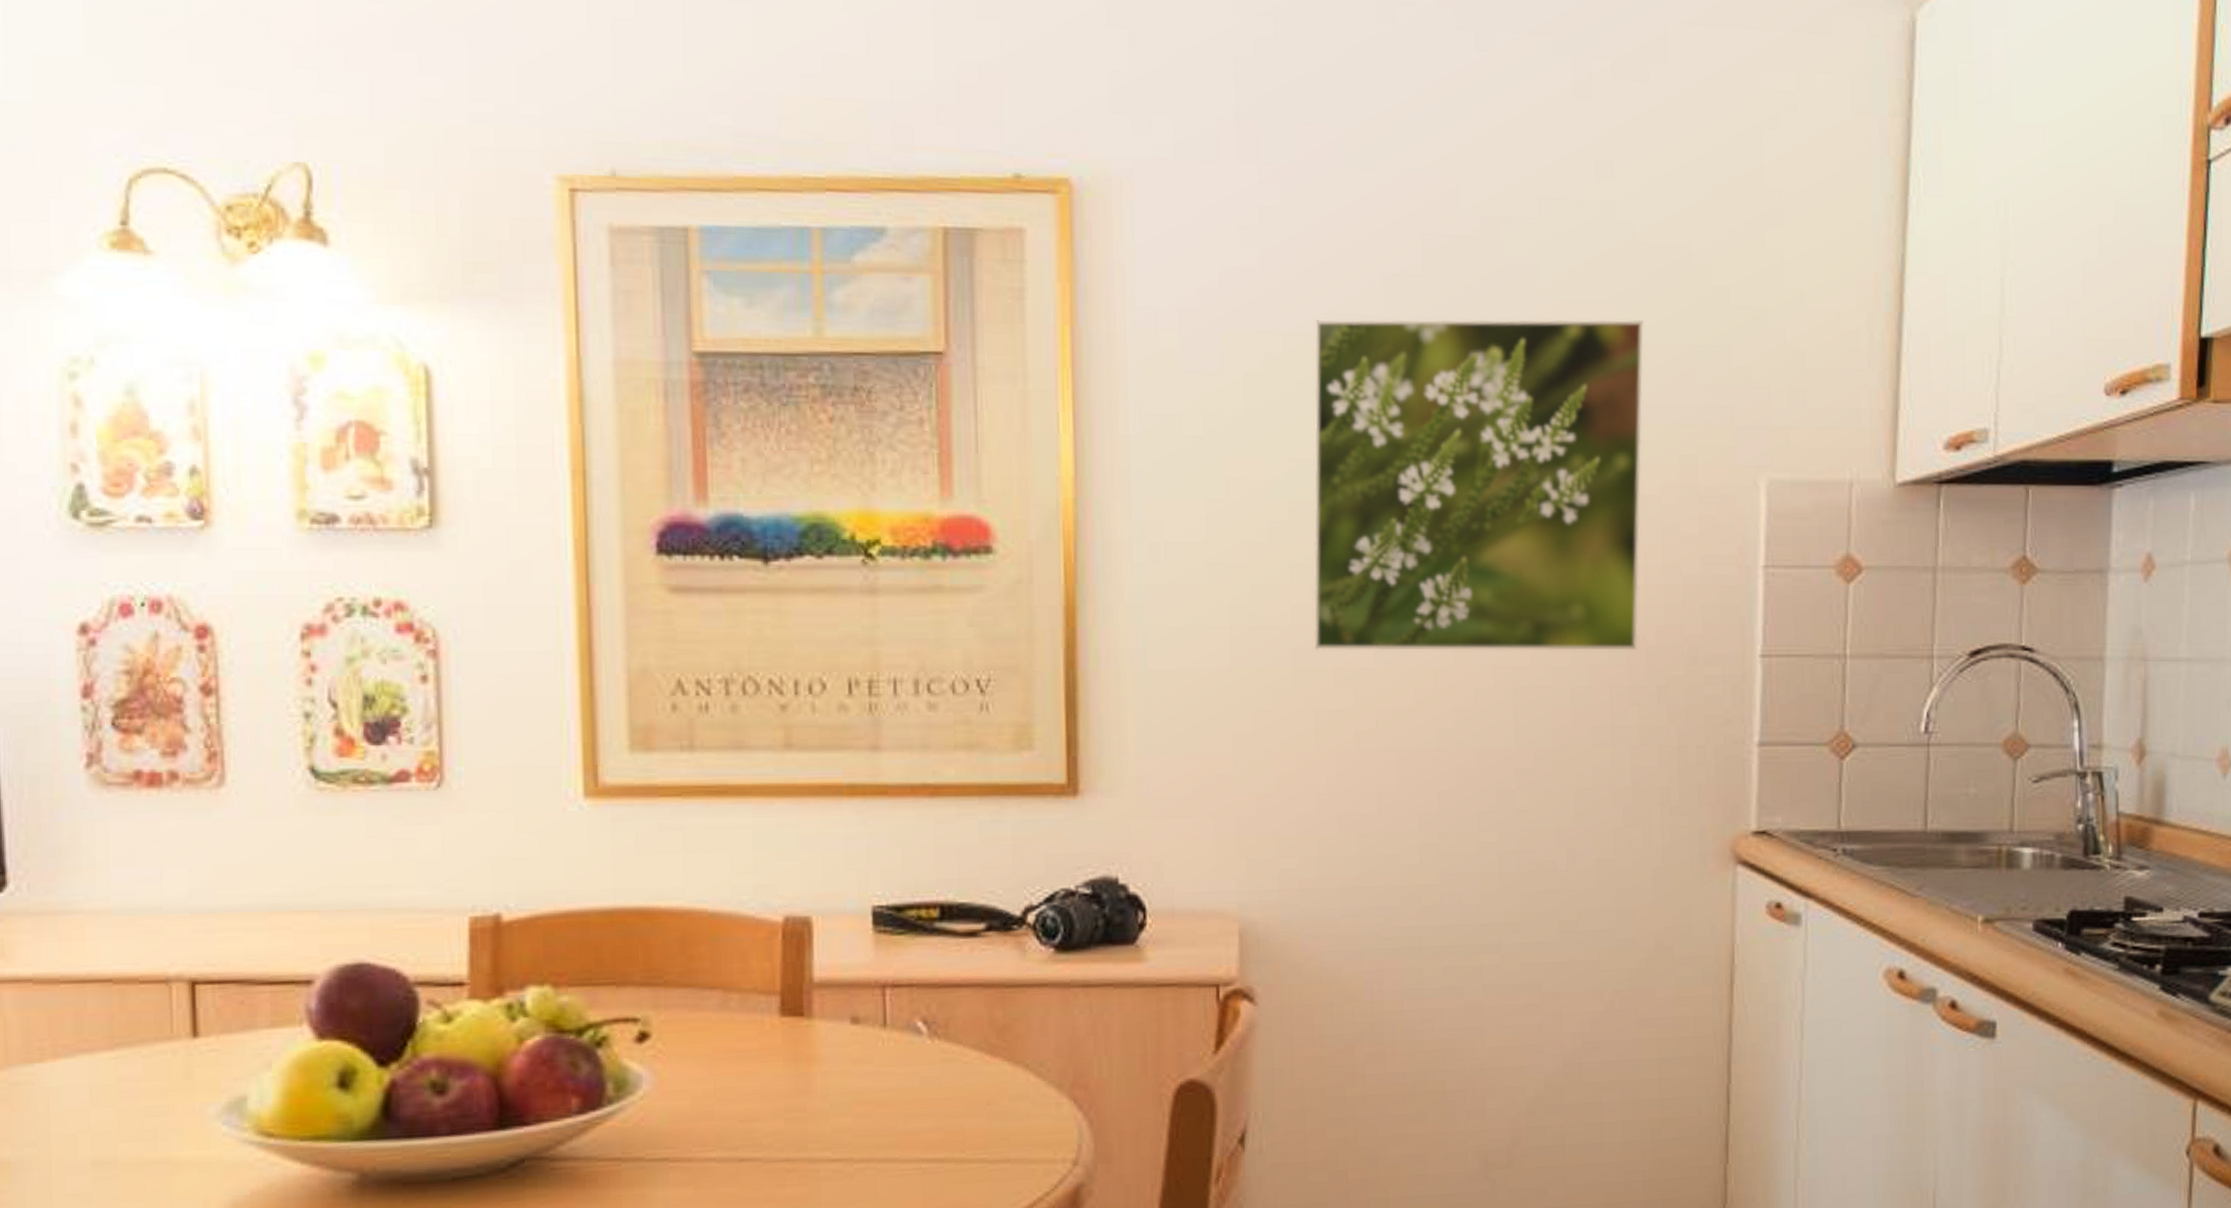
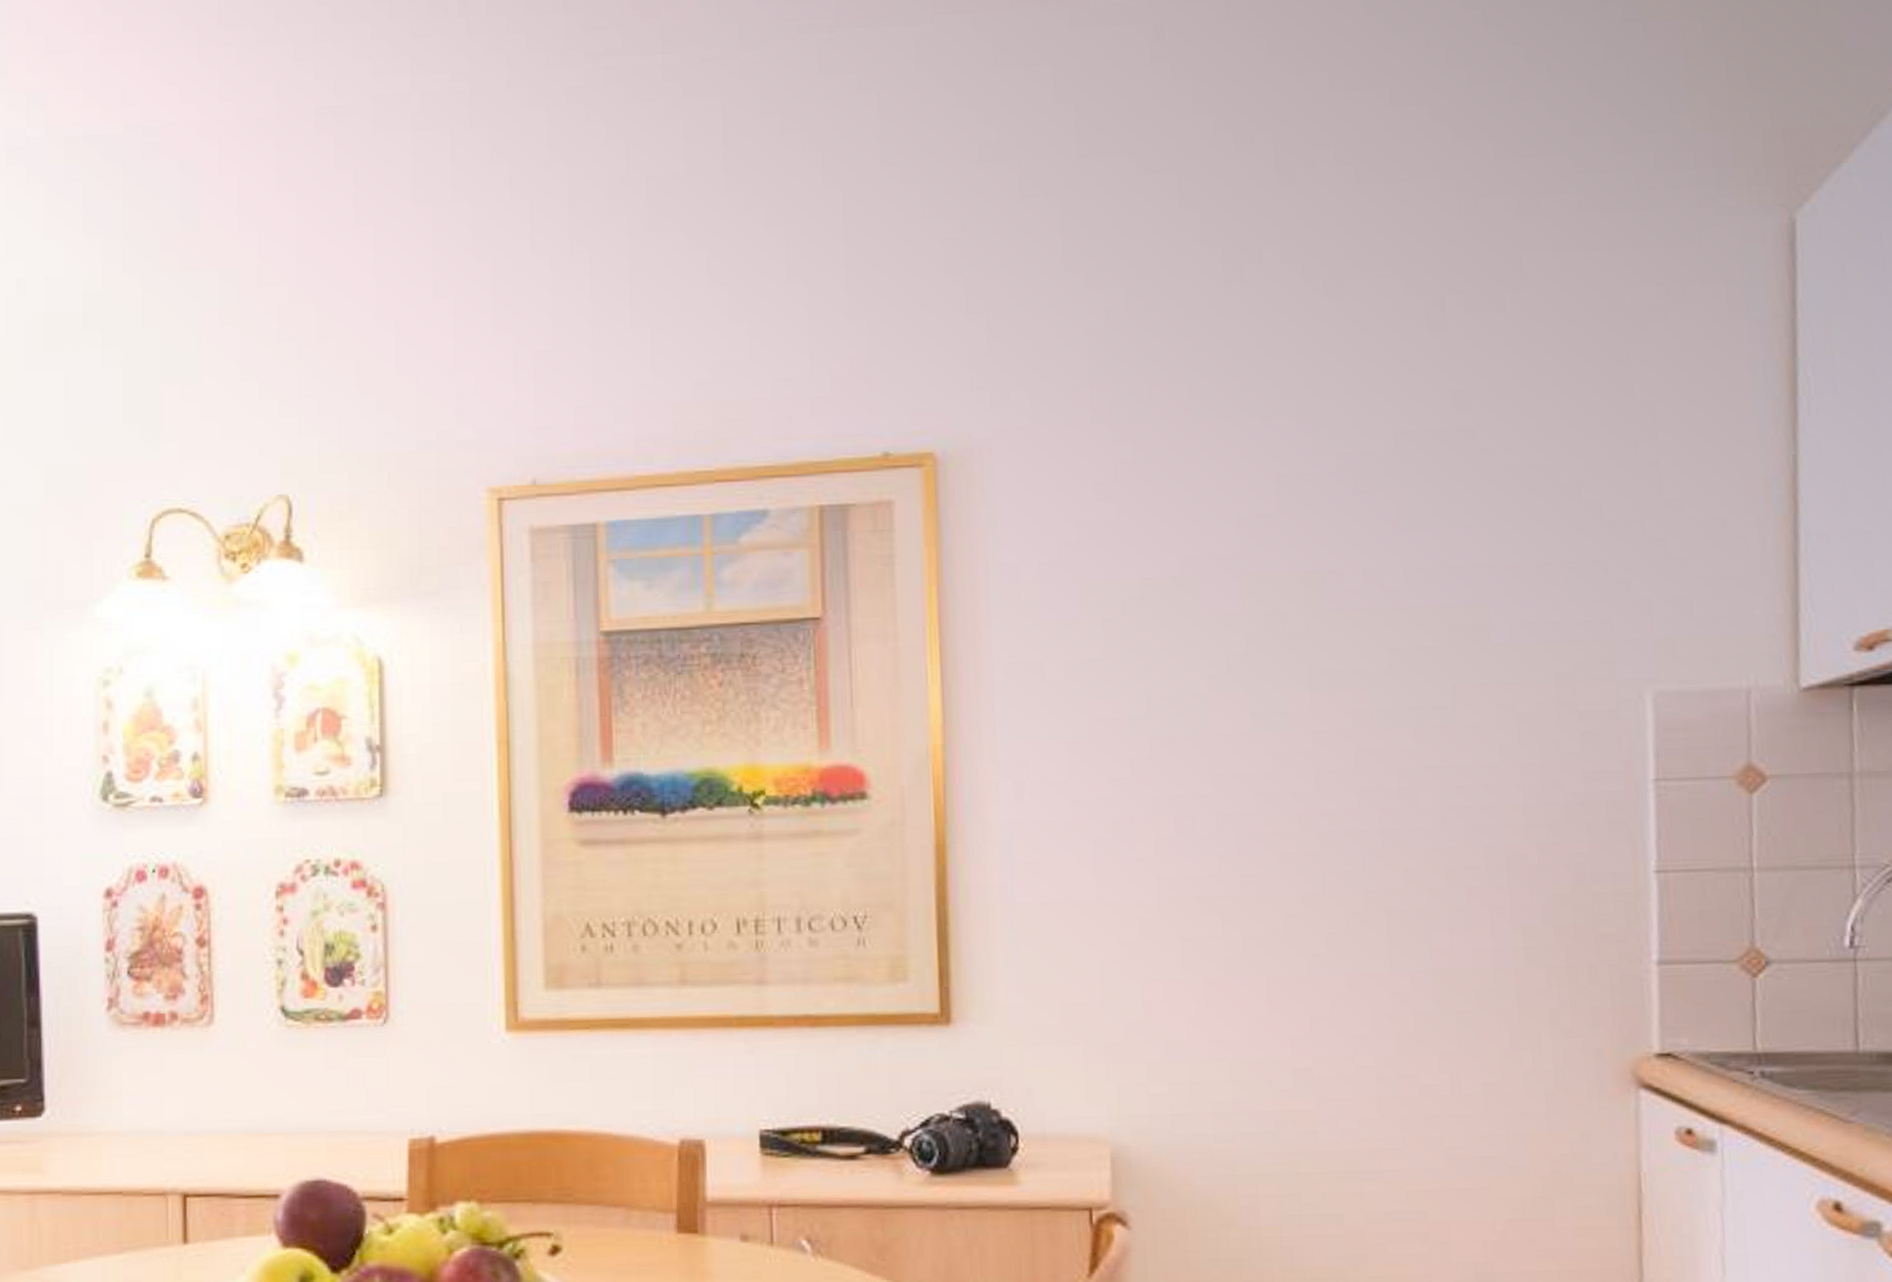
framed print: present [1313,319,1644,651] -> none [1171,541,1518,879]

